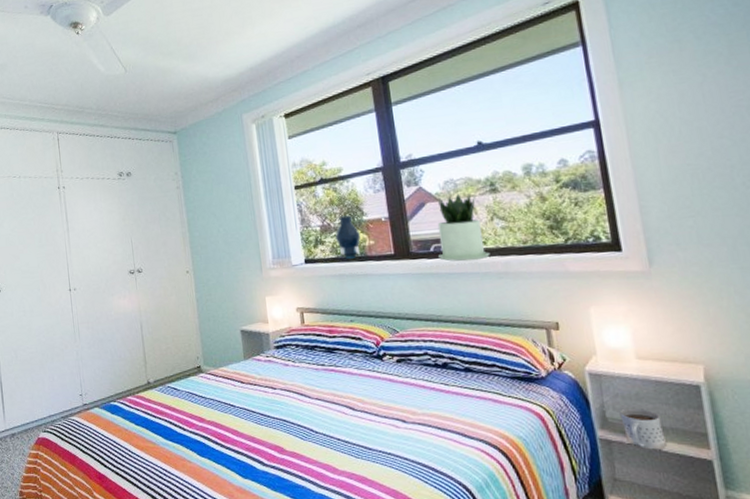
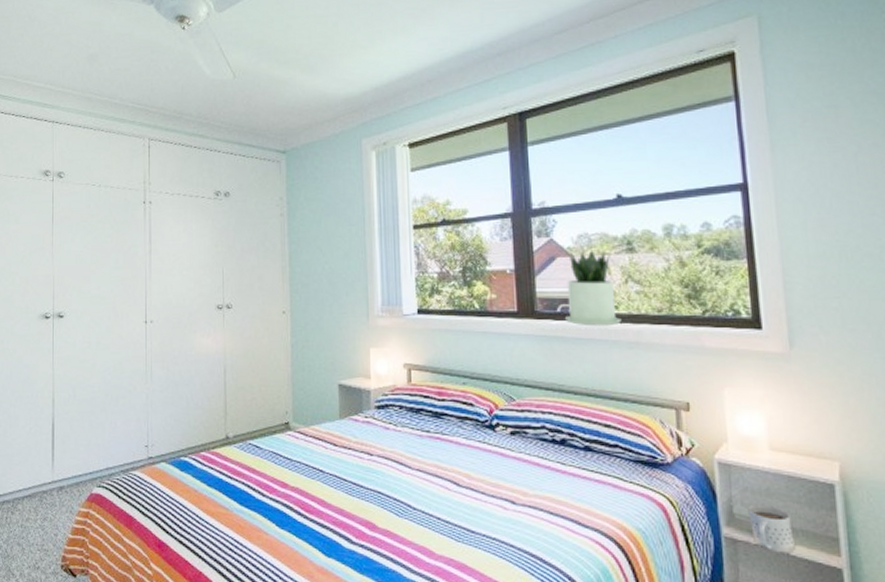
vase: present [335,215,361,259] -> none [454,263,483,313]

